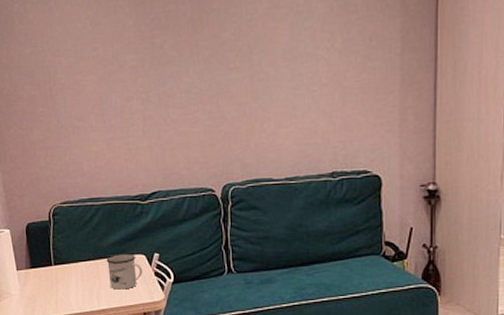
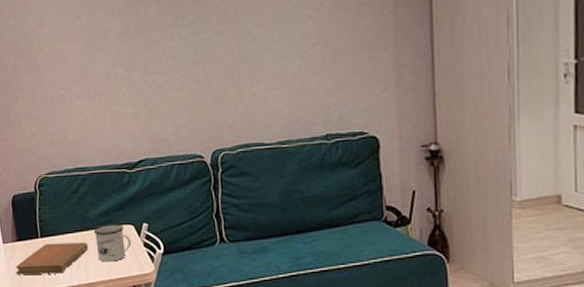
notebook: none [29,270,101,300] -> present [15,242,88,275]

